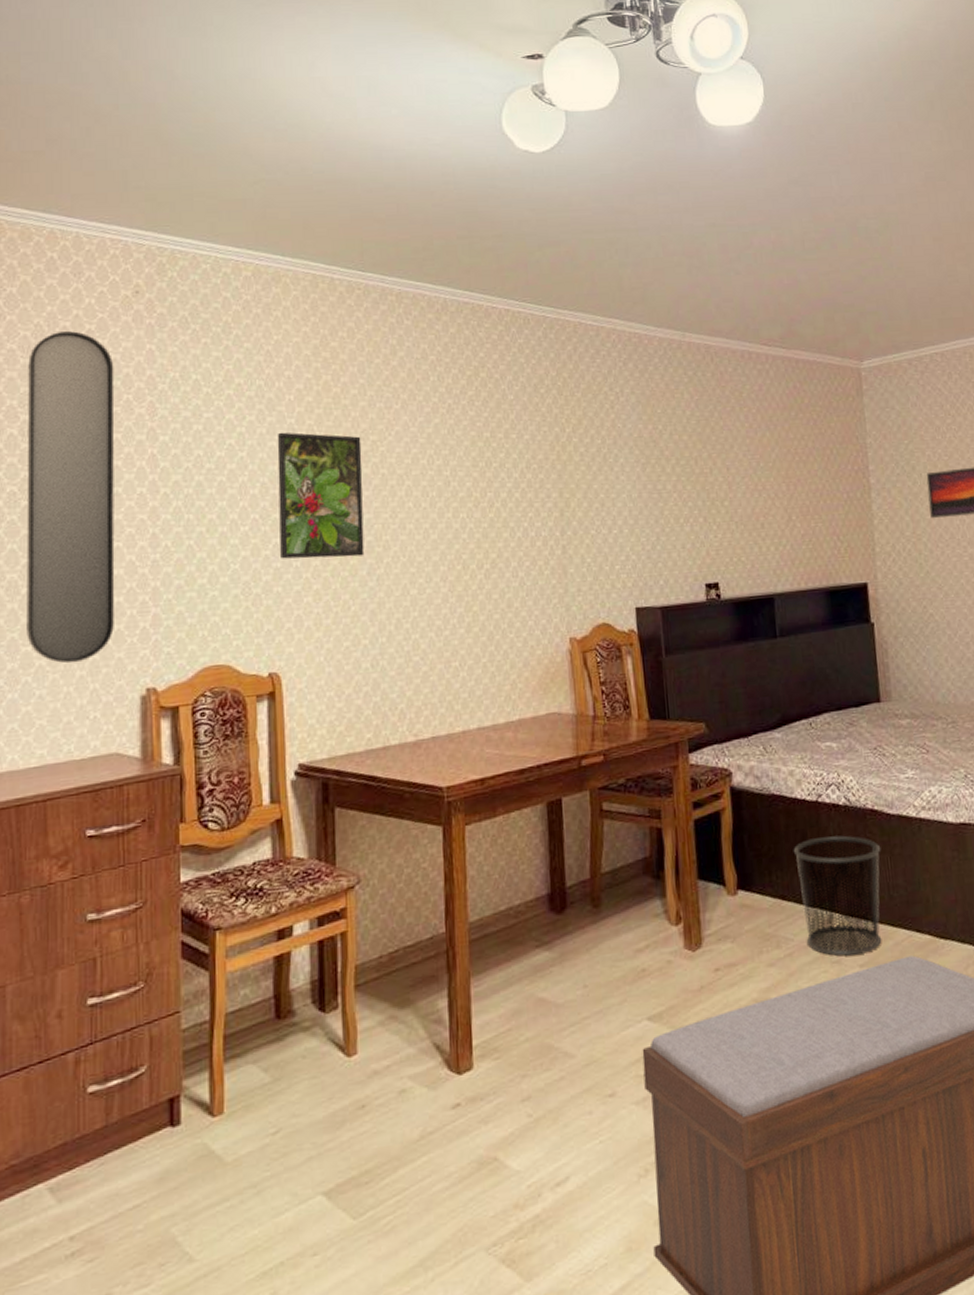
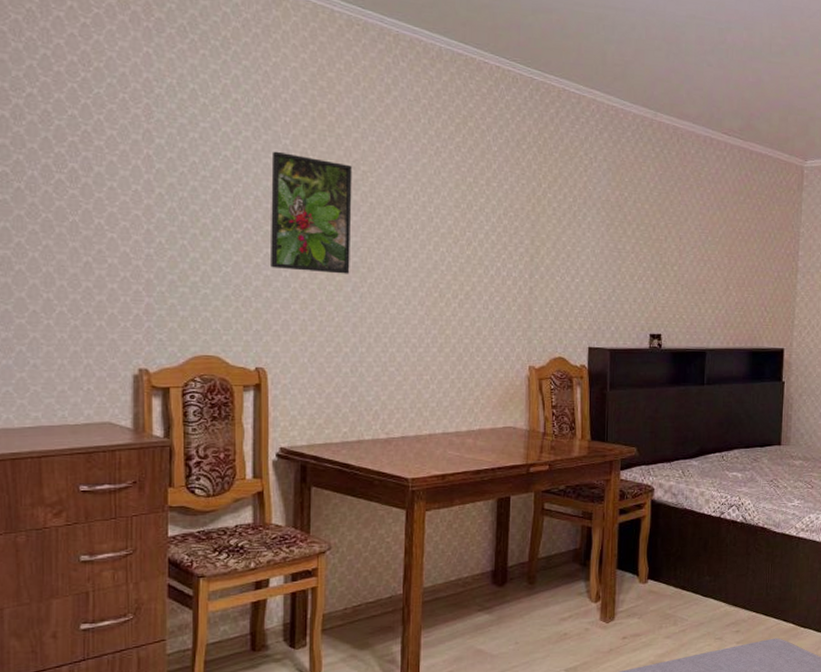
home mirror: present [27,331,115,664] -> none [19,20,110,339]
waste bin: present [793,835,882,957] -> none [696,545,765,635]

